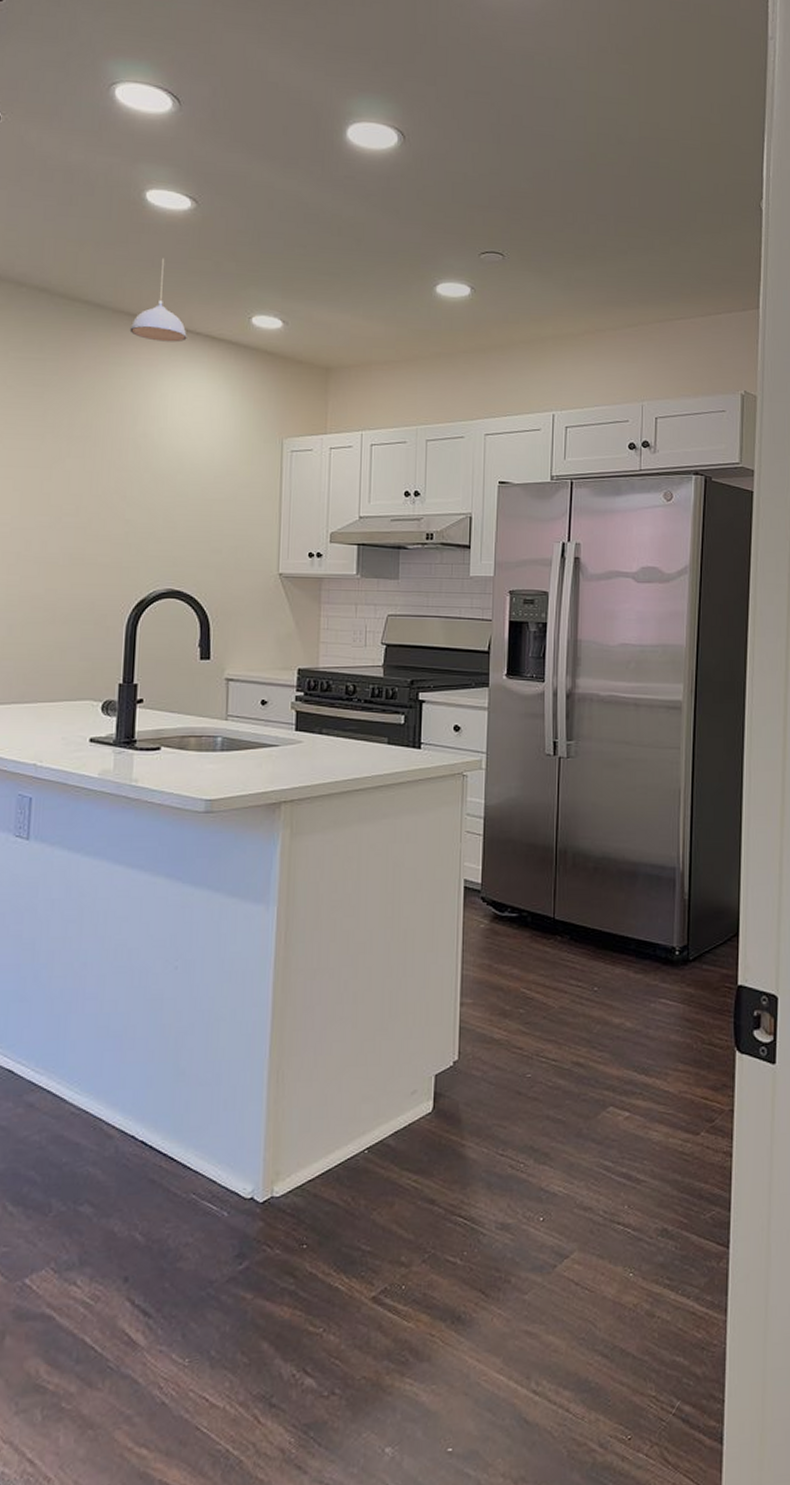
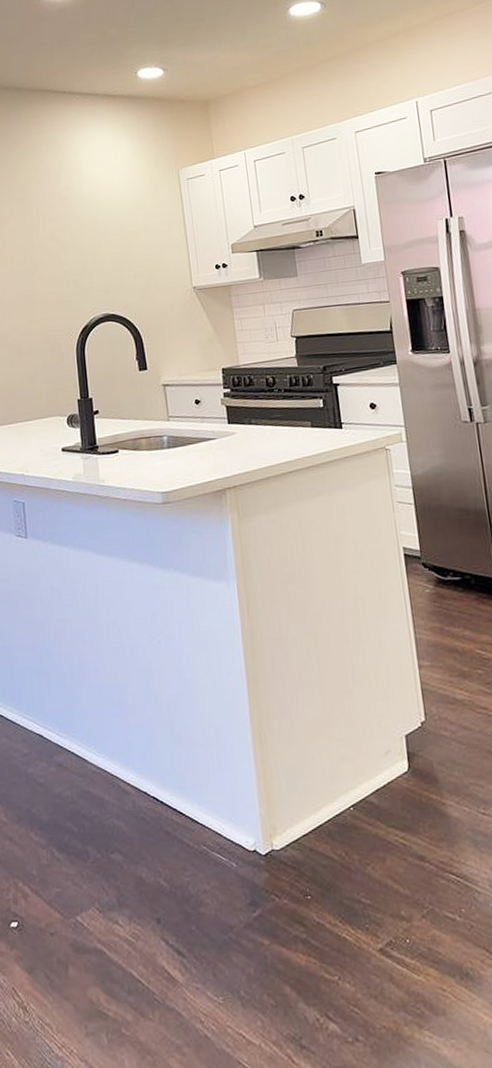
pendant light: present [129,257,187,342] -> none [43,38,89,109]

